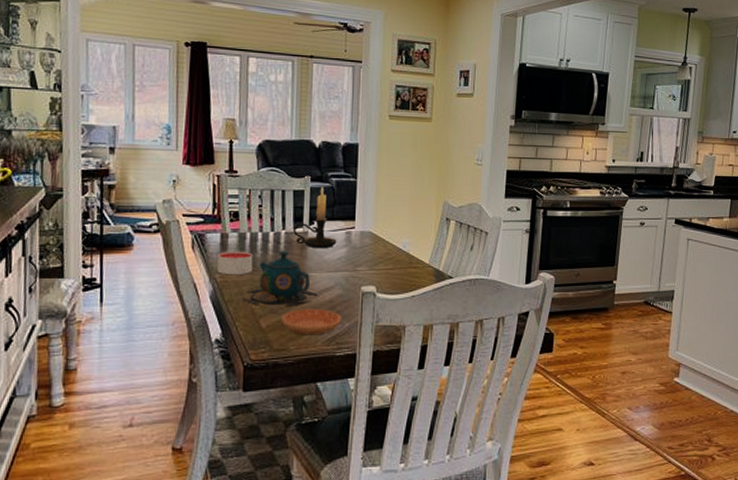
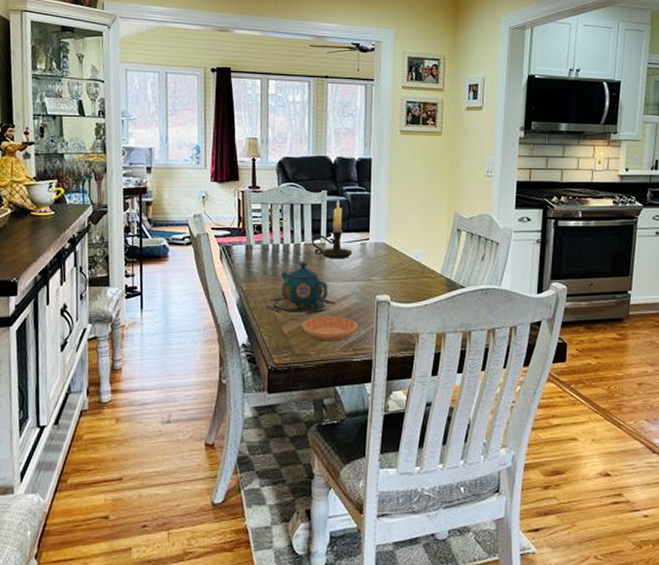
candle: present [217,250,253,275] -> none [243,261,275,285]

